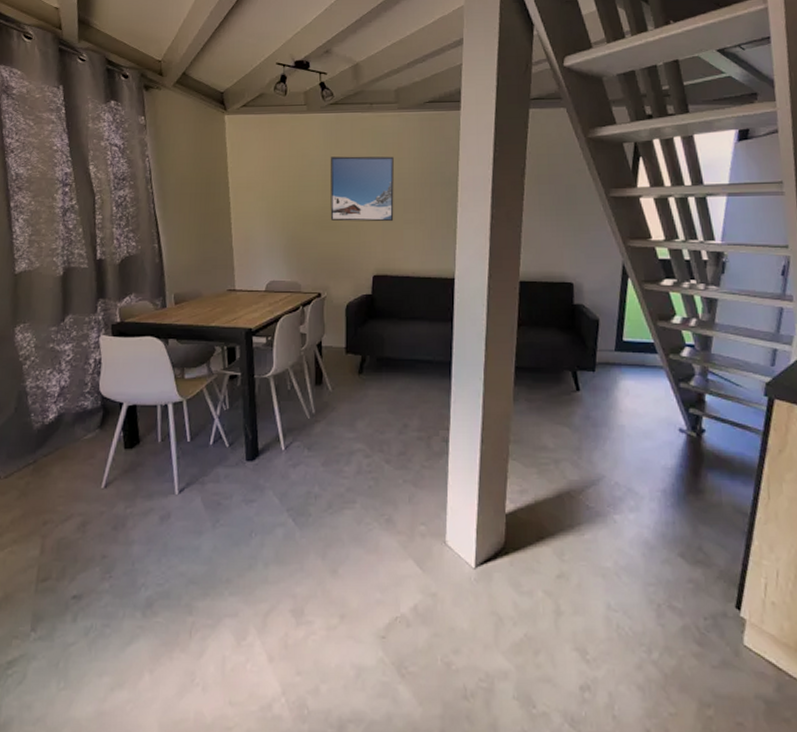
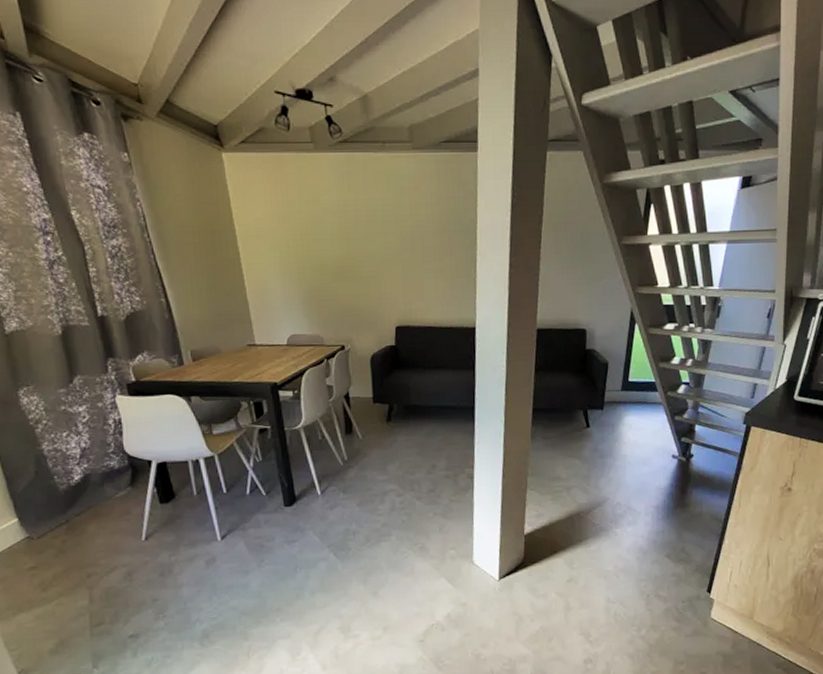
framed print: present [330,156,394,222] -> none [344,201,414,272]

